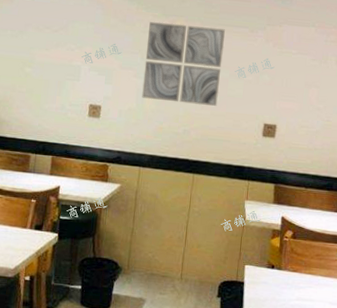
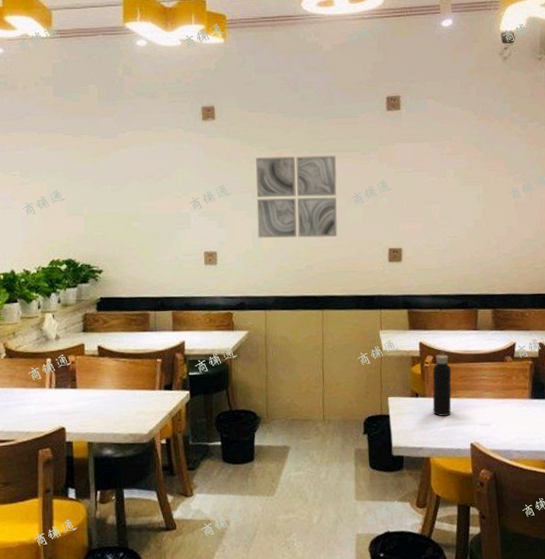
water bottle: none [286,227,309,291] -> present [432,350,452,416]

